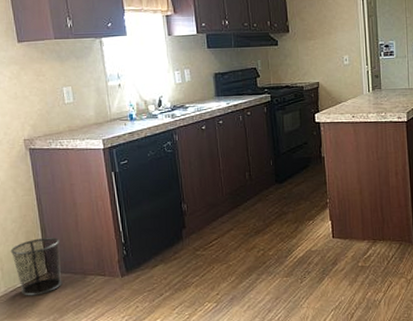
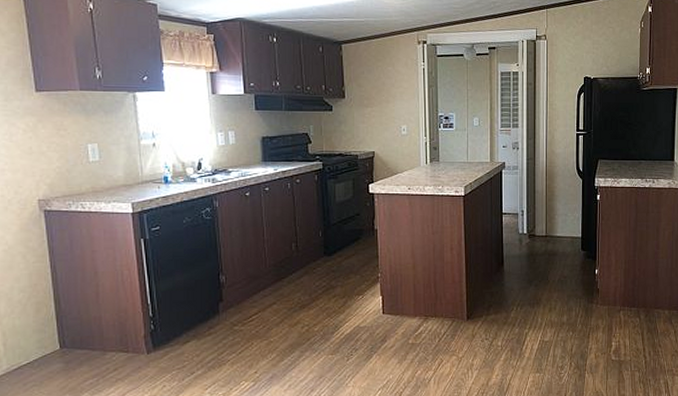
waste bin: present [10,237,62,296] -> none [16,310,77,375]

